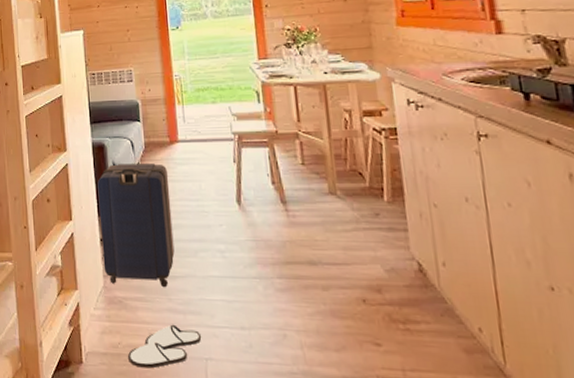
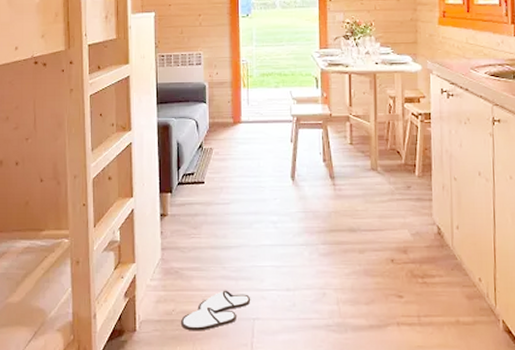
suitcase: present [97,164,175,288] -> none [160,143,231,257]

